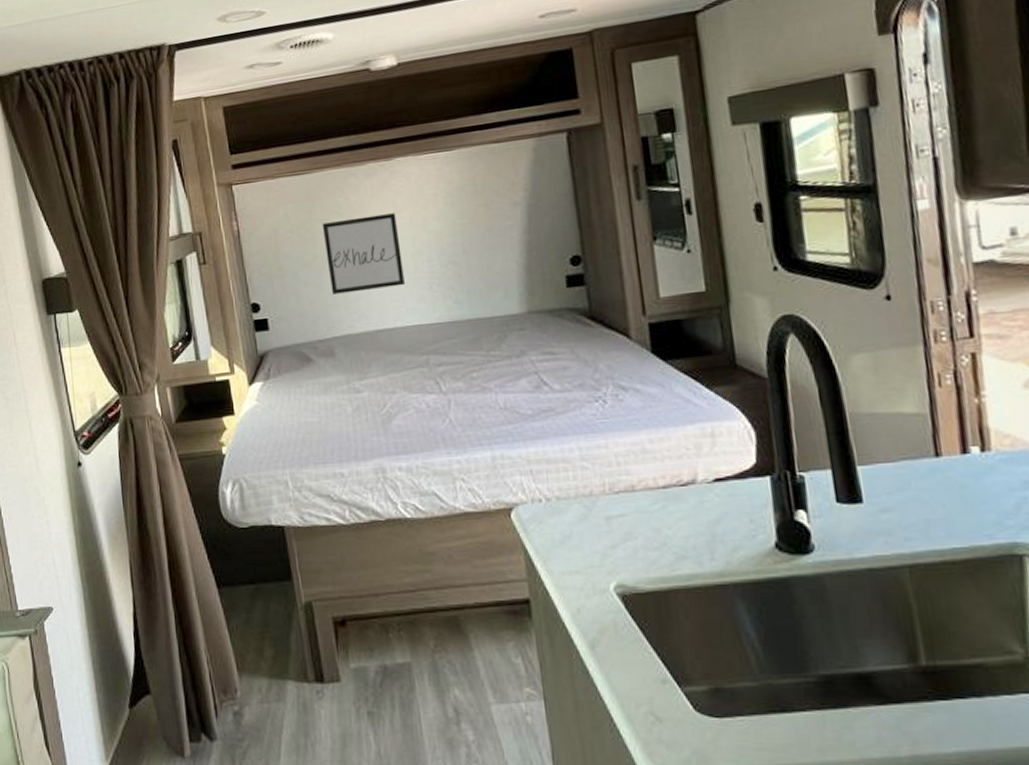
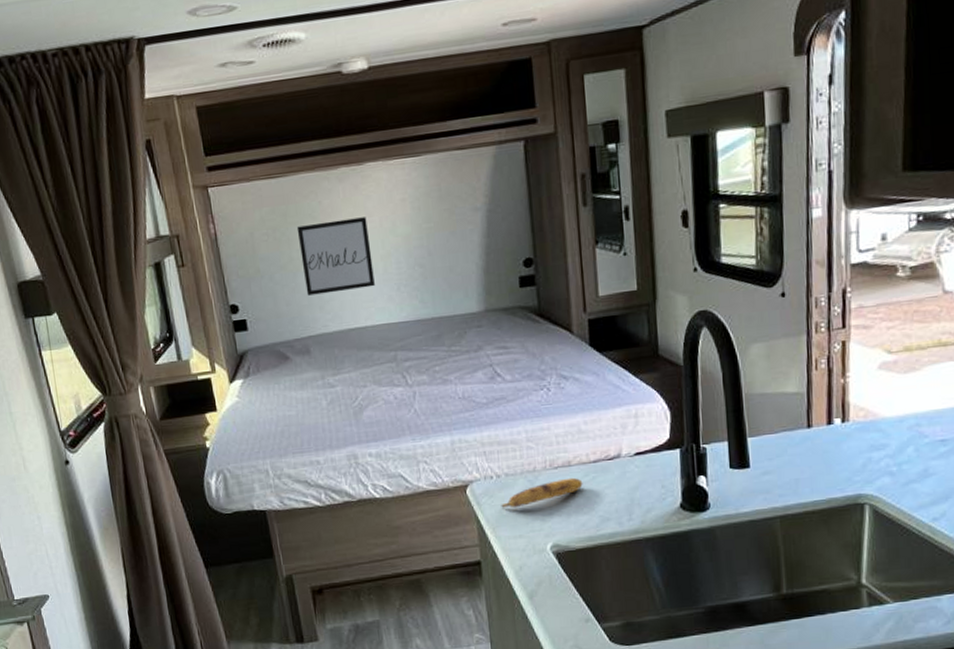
banana: none [552,505,651,538] -> present [501,477,583,508]

